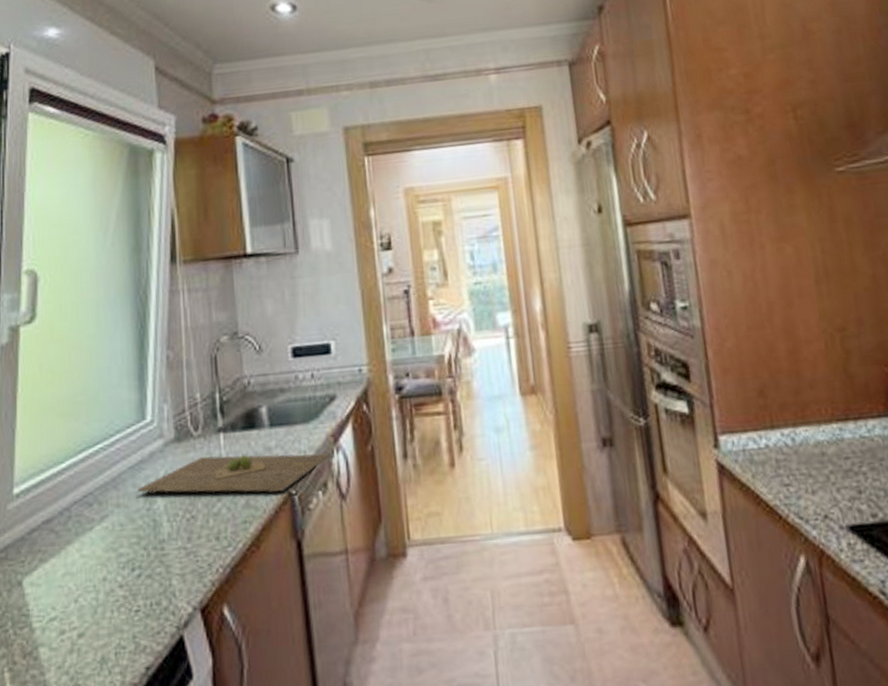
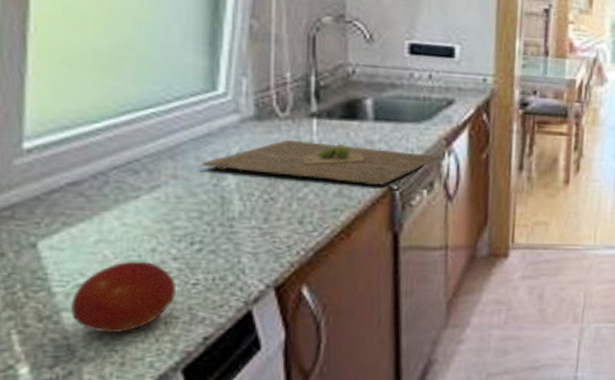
fruit: none [45,591,124,667] -> present [70,261,177,333]

